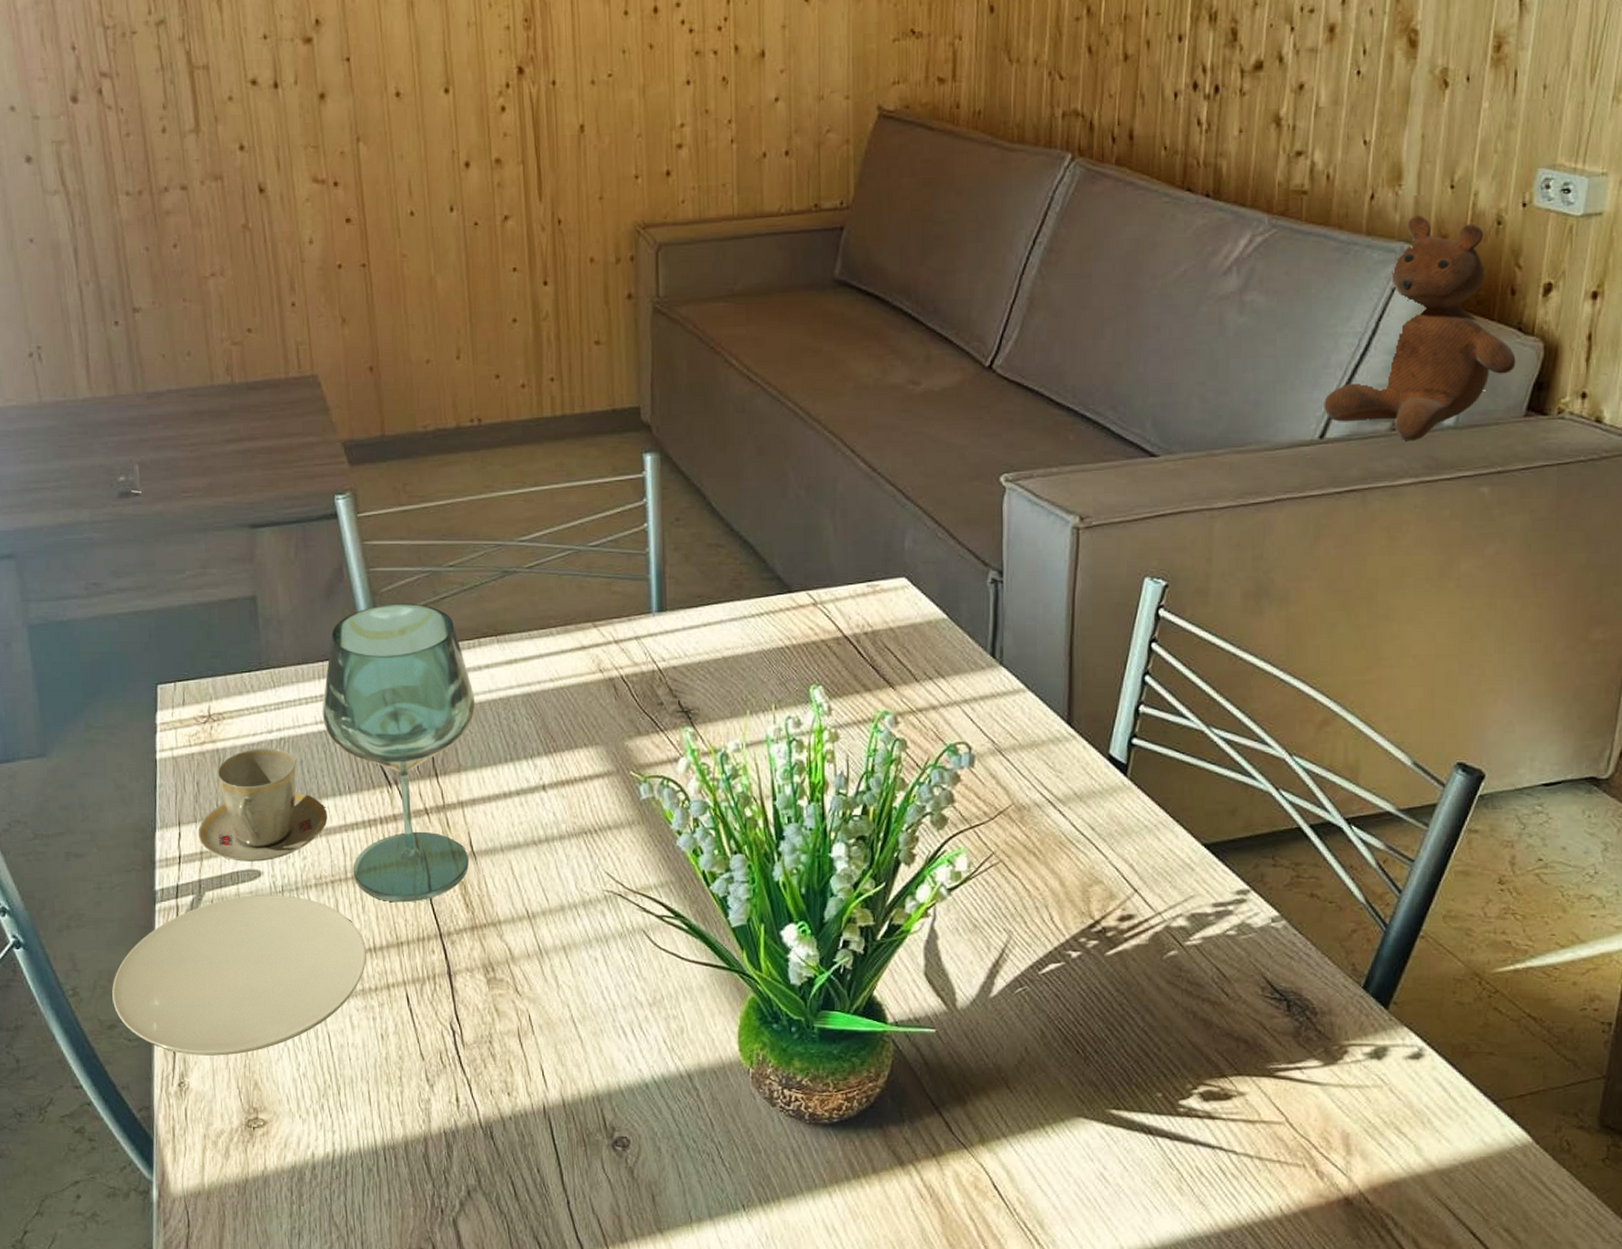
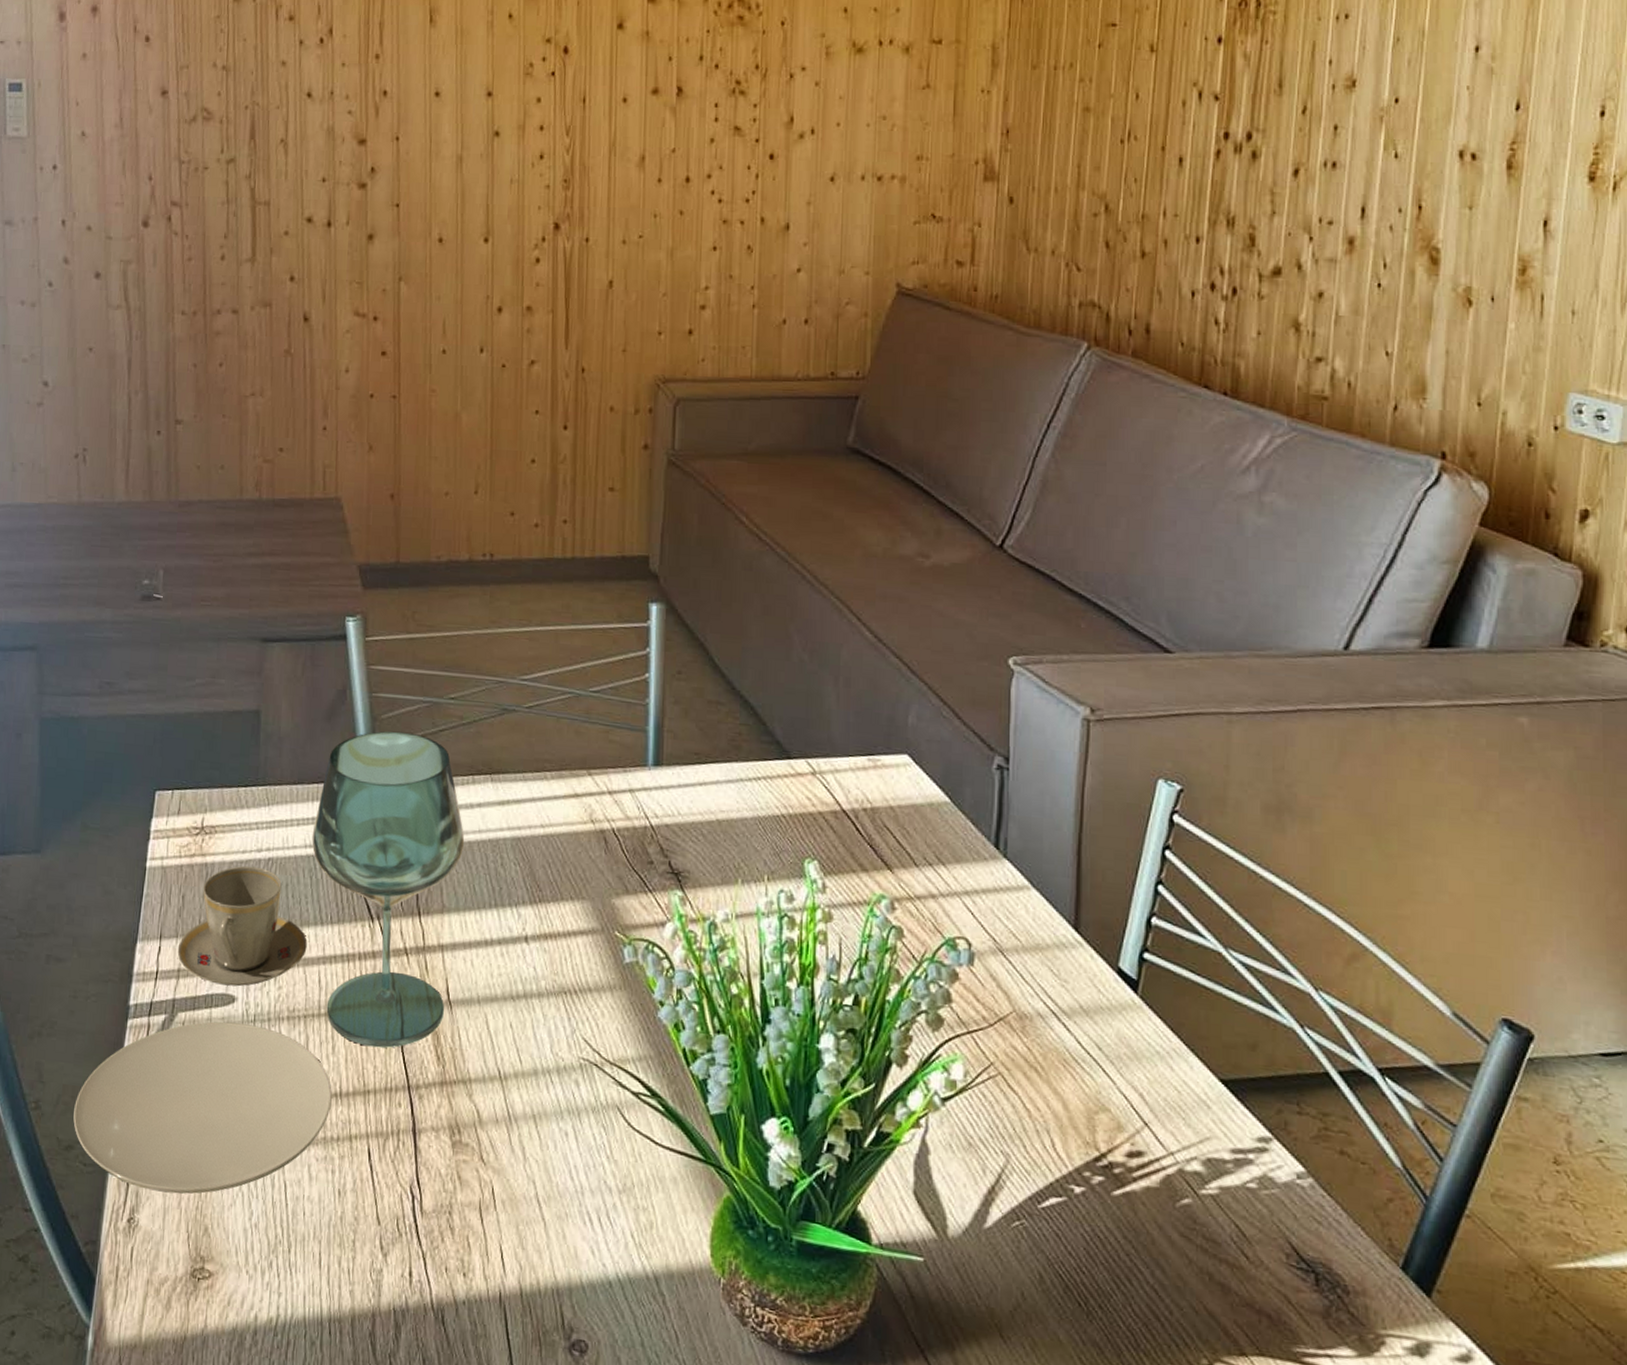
teddy bear: present [1324,215,1516,442] -> none [1348,430,1553,662]

